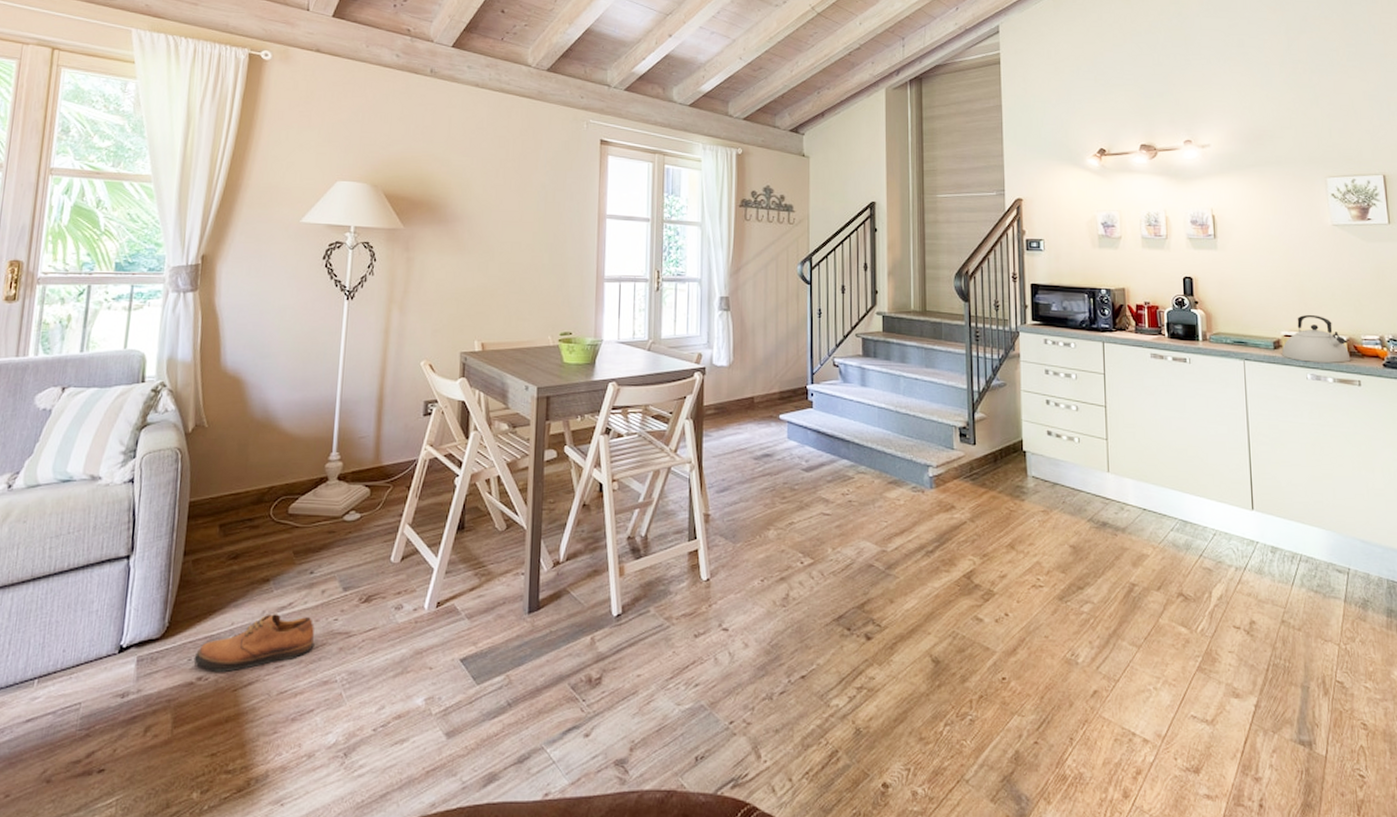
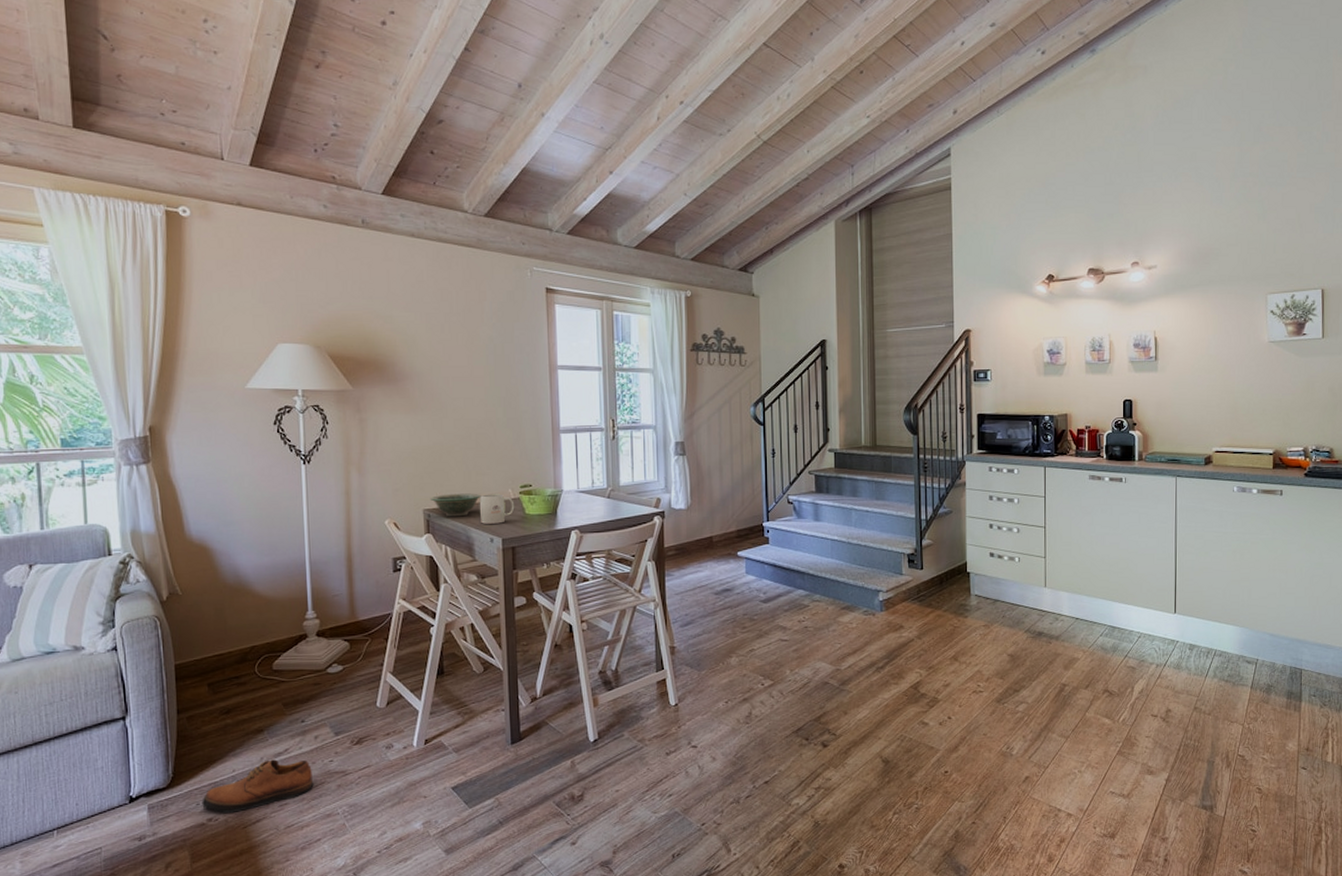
bowl: none [468,337,520,362] -> present [430,493,481,517]
mug: none [516,340,553,371] -> present [479,494,515,524]
kettle: present [1281,314,1351,364] -> none [1211,430,1275,476]

